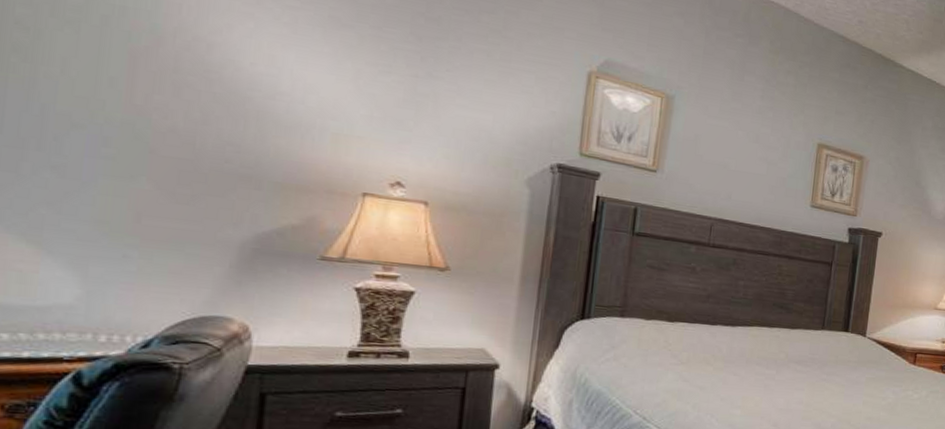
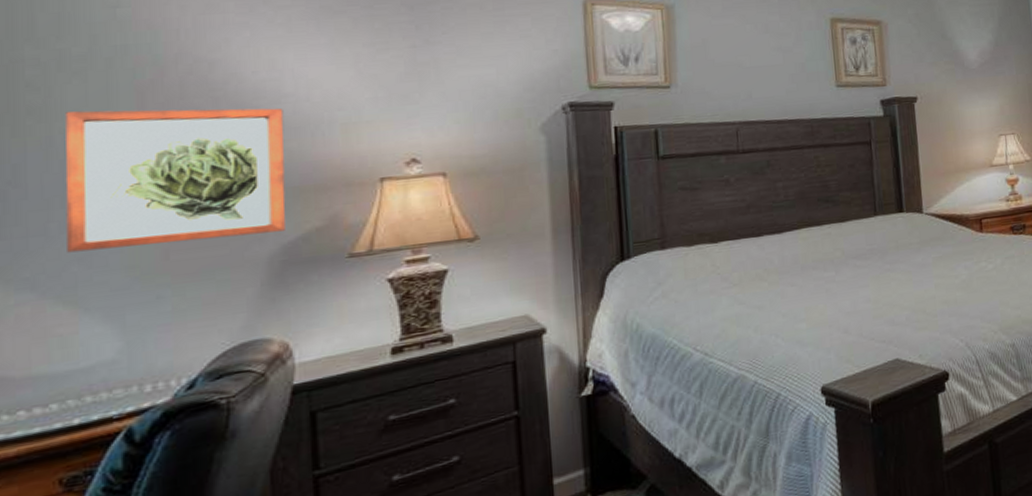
wall art: none [37,57,277,221] -> present [65,108,286,253]

